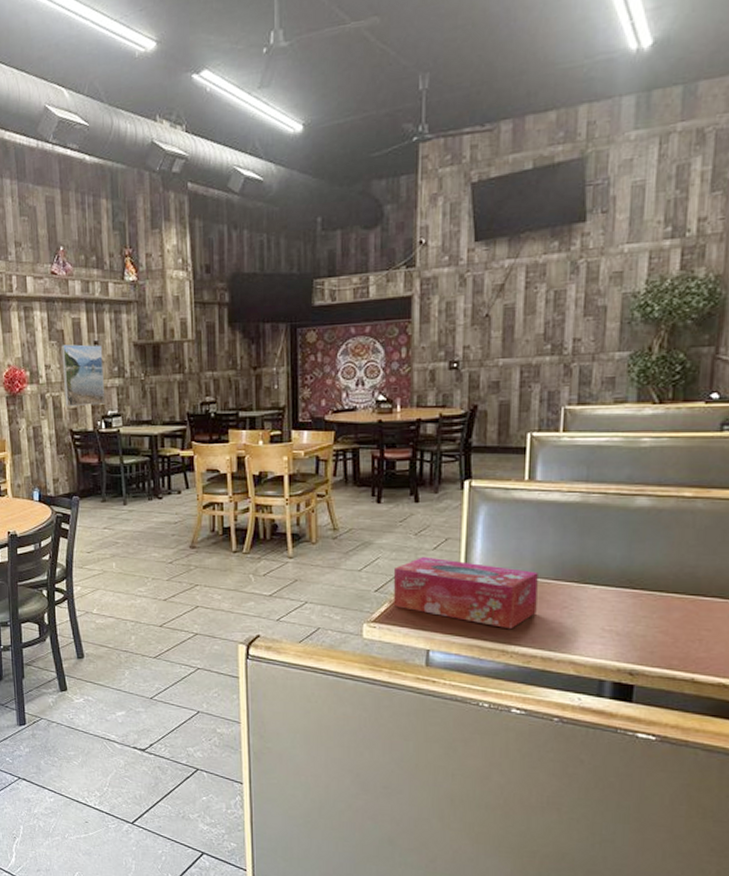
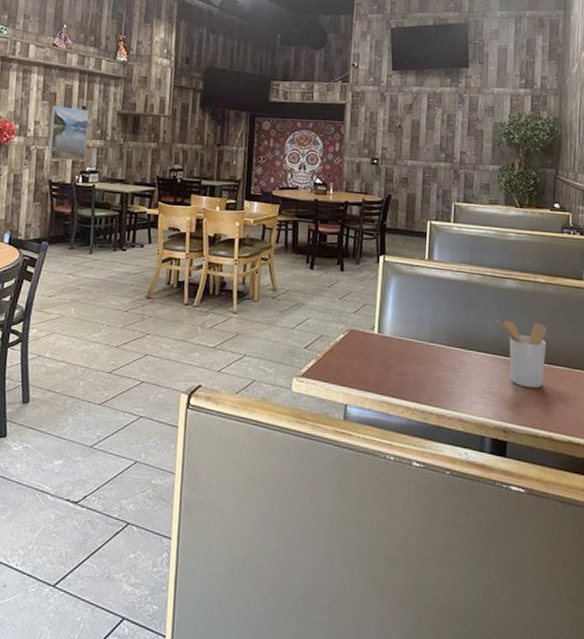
tissue box: present [393,556,538,630] -> none [320,319,435,388]
utensil holder: none [623,545,694,625] -> present [497,319,547,389]

